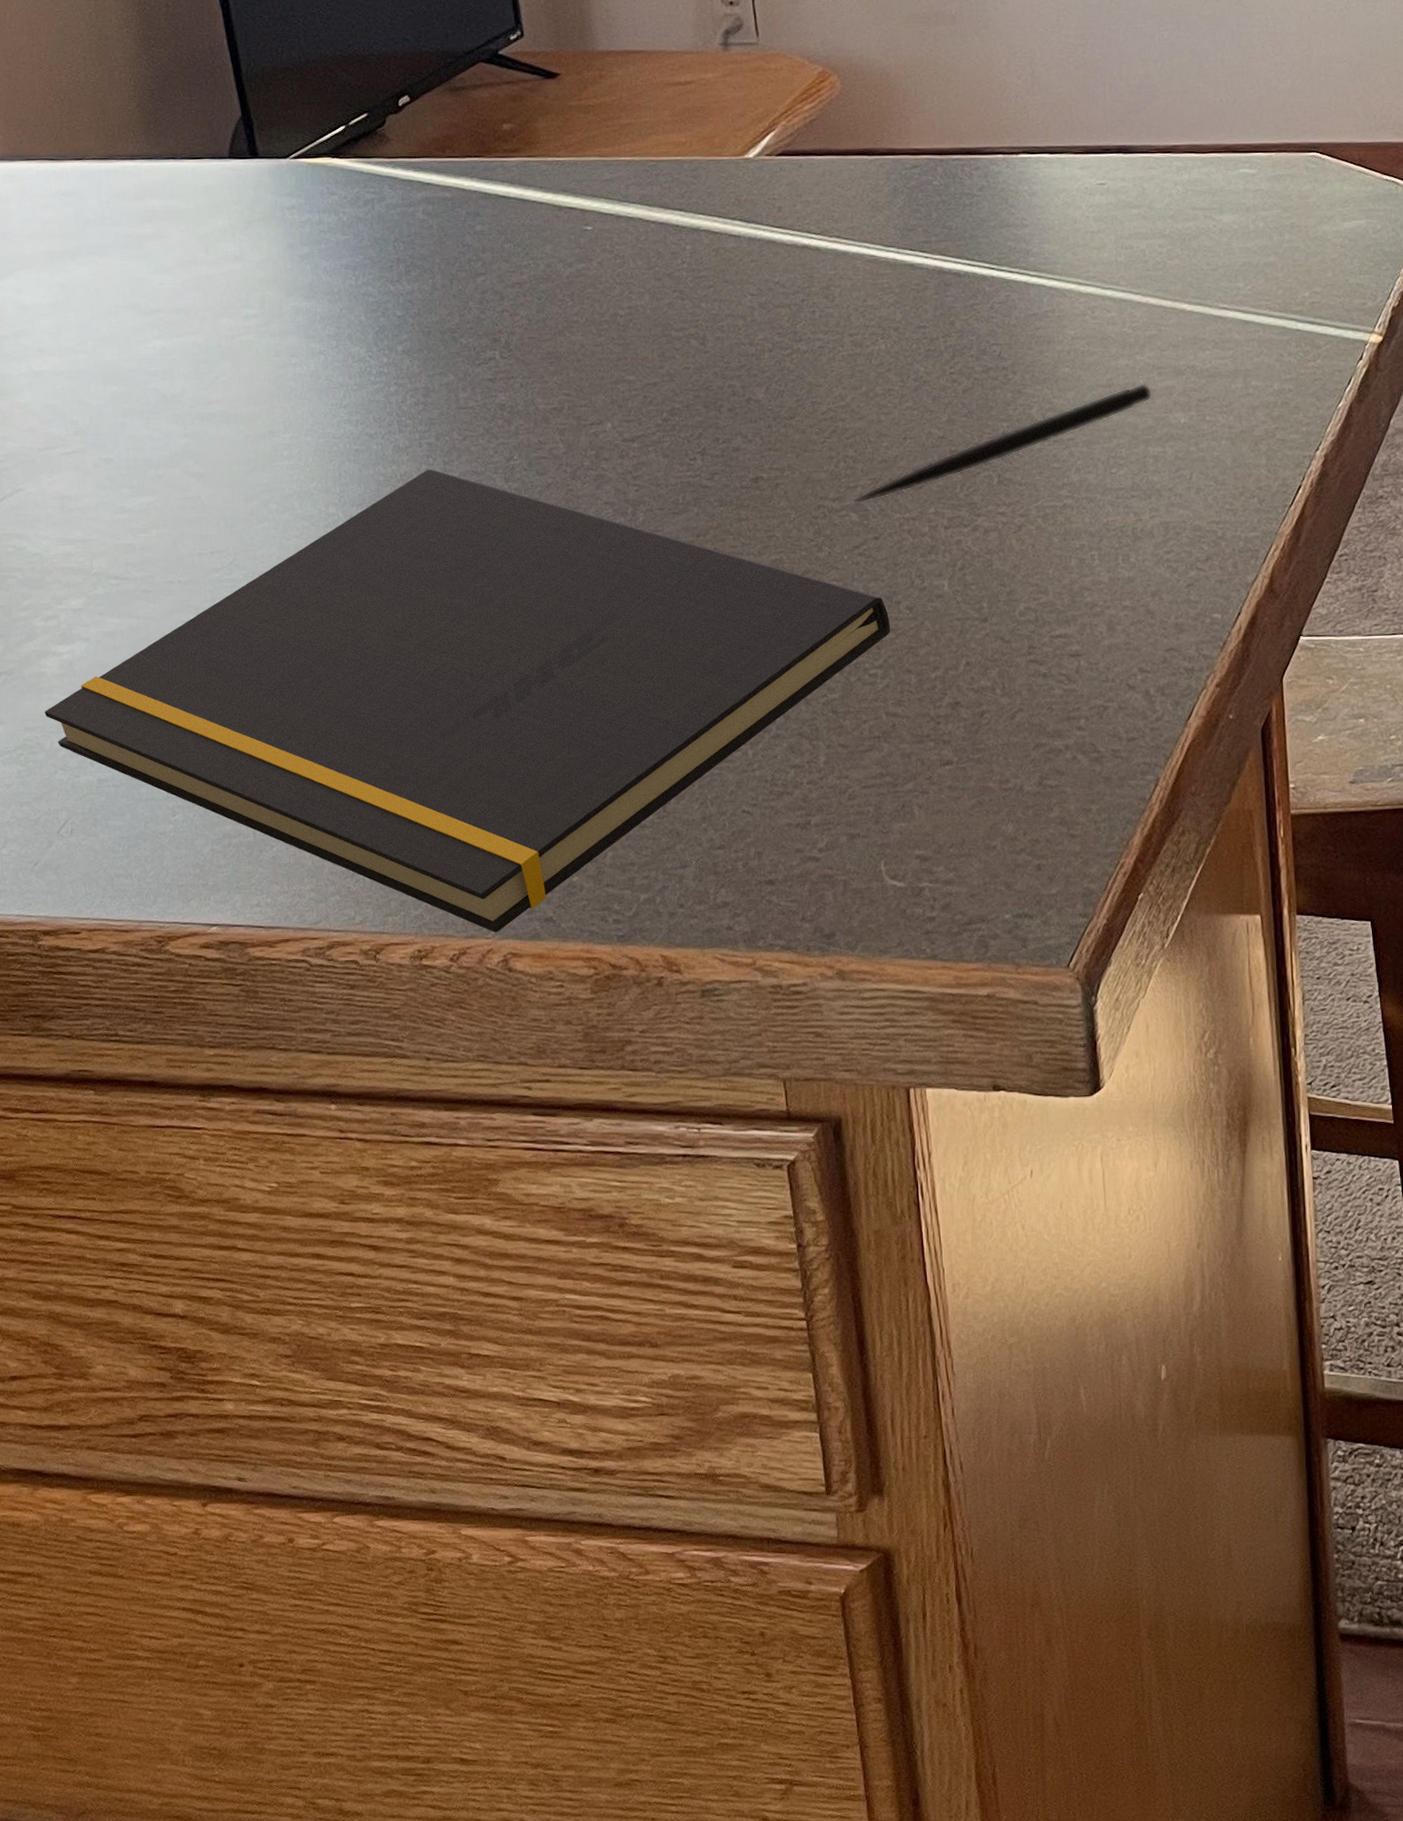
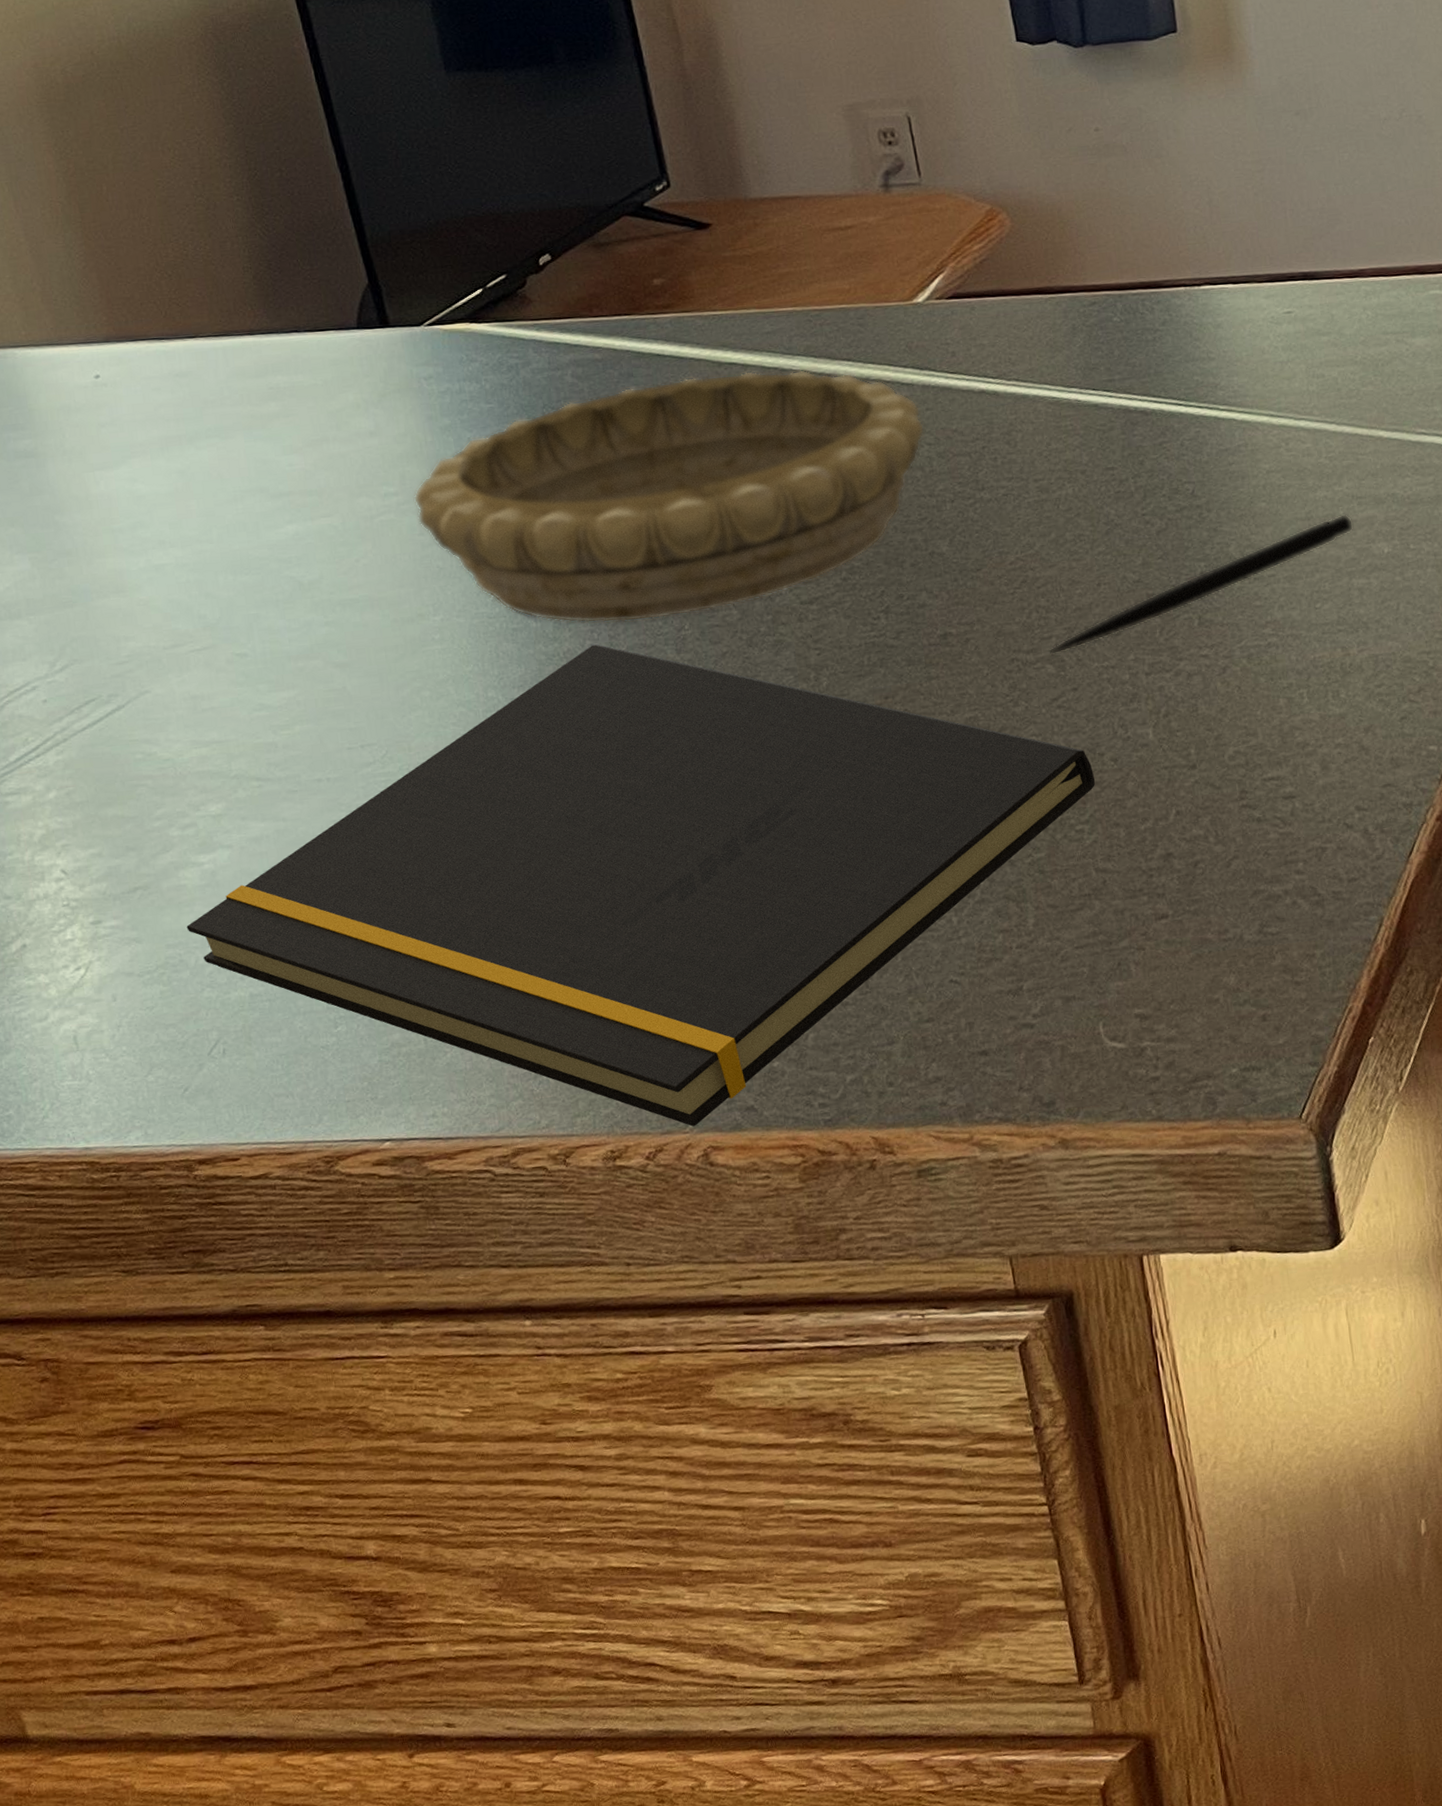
decorative bowl: none [271,215,749,449] -> present [413,370,925,623]

